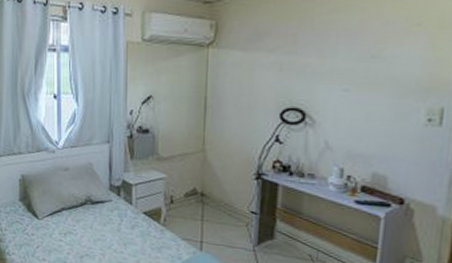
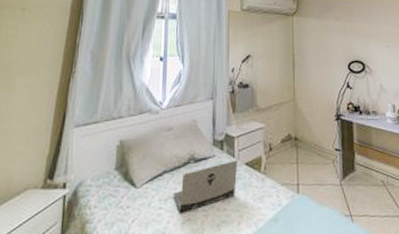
laptop computer: none [71,207,136,248] -> present [172,160,238,213]

